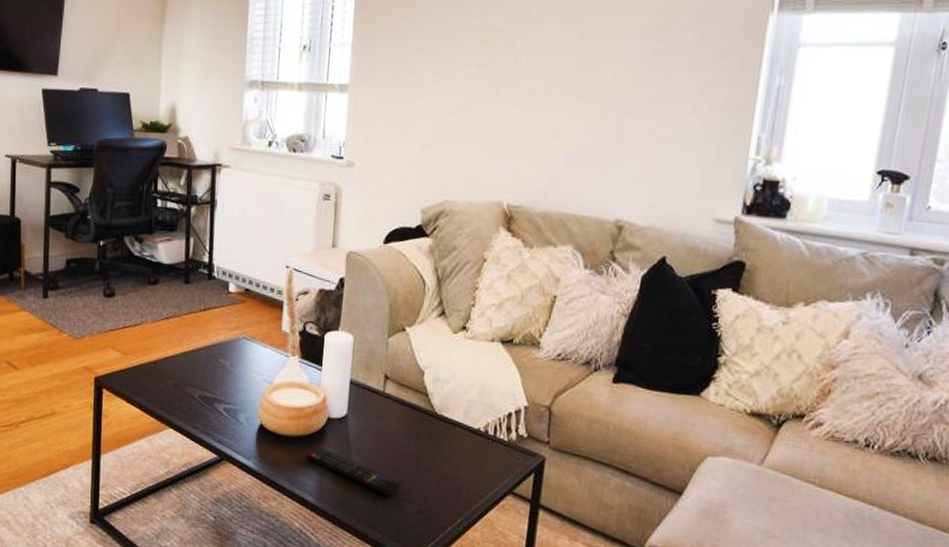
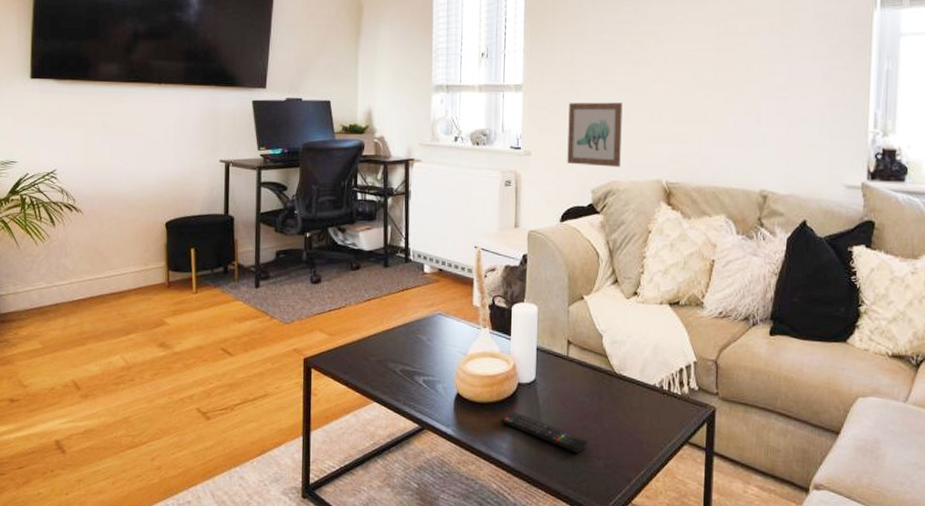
wall art: none [395,108,463,186] -> present [567,102,623,168]

